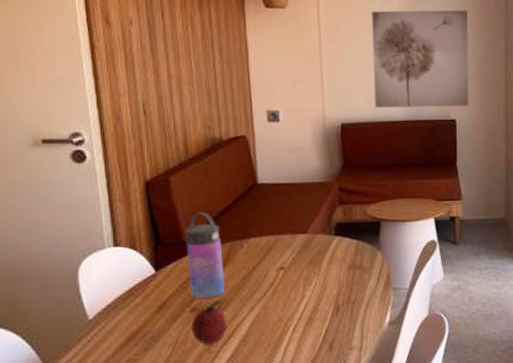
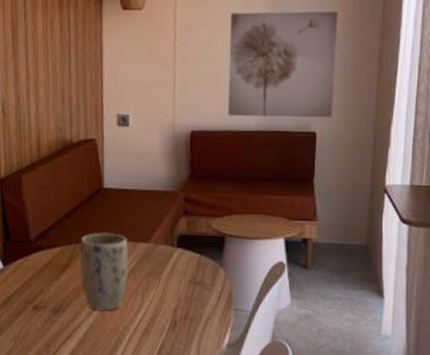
water bottle: present [185,212,226,299] -> none [32,212,67,299]
fruit: present [190,299,227,344] -> none [31,300,67,342]
plant pot: none [237,227,289,306] -> present [79,232,129,312]

